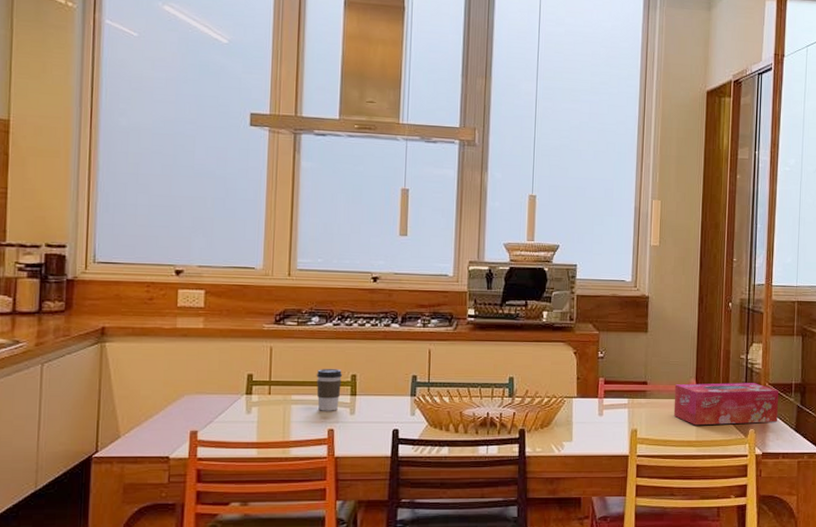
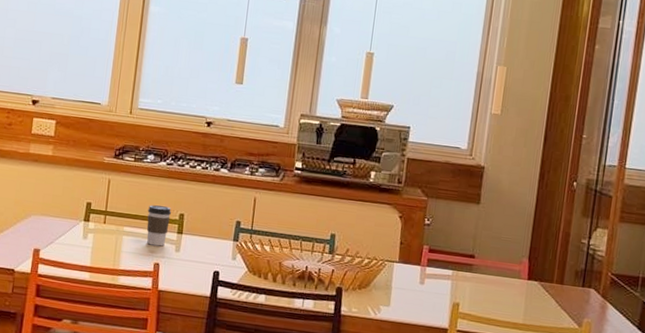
tissue box: present [673,383,779,426] -> none [500,261,622,317]

